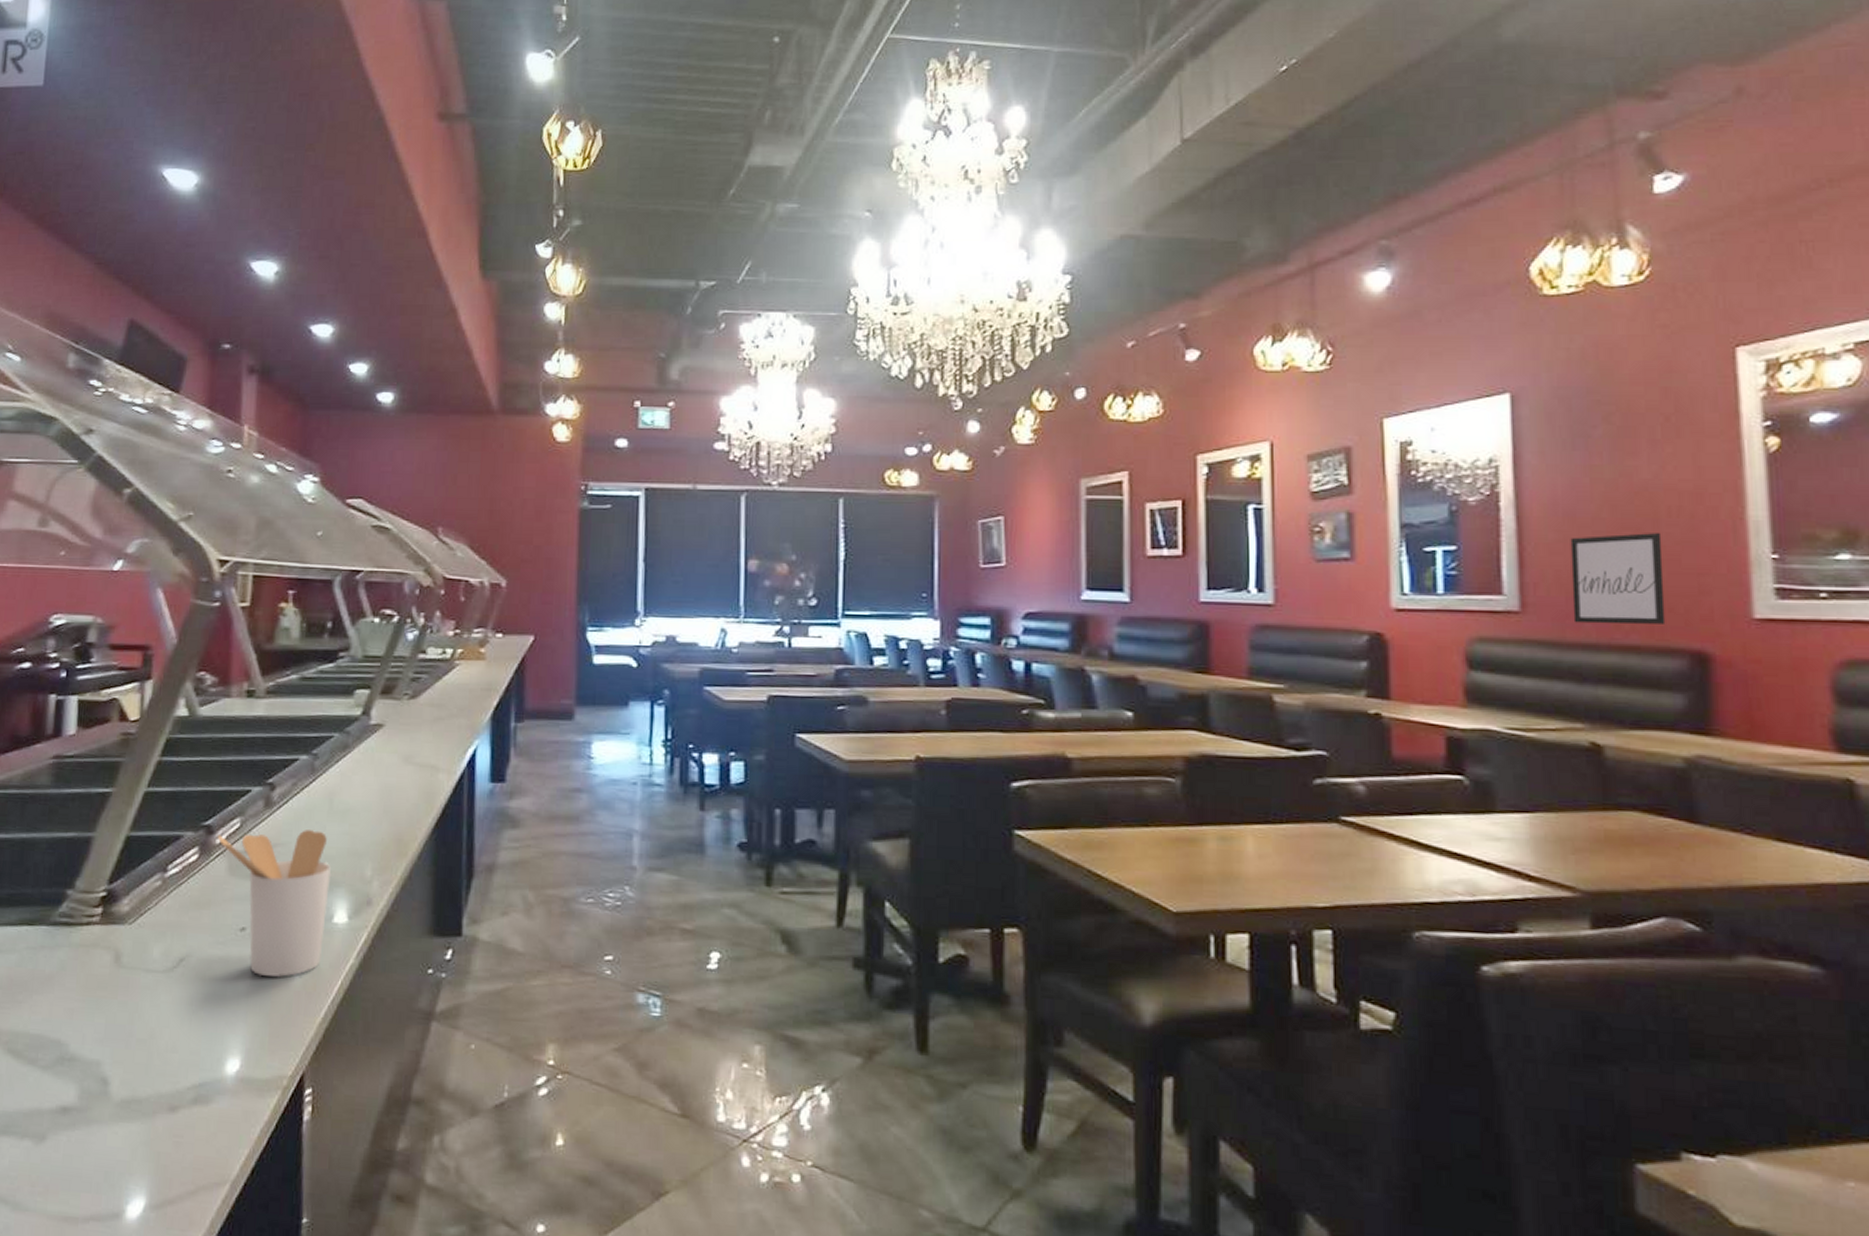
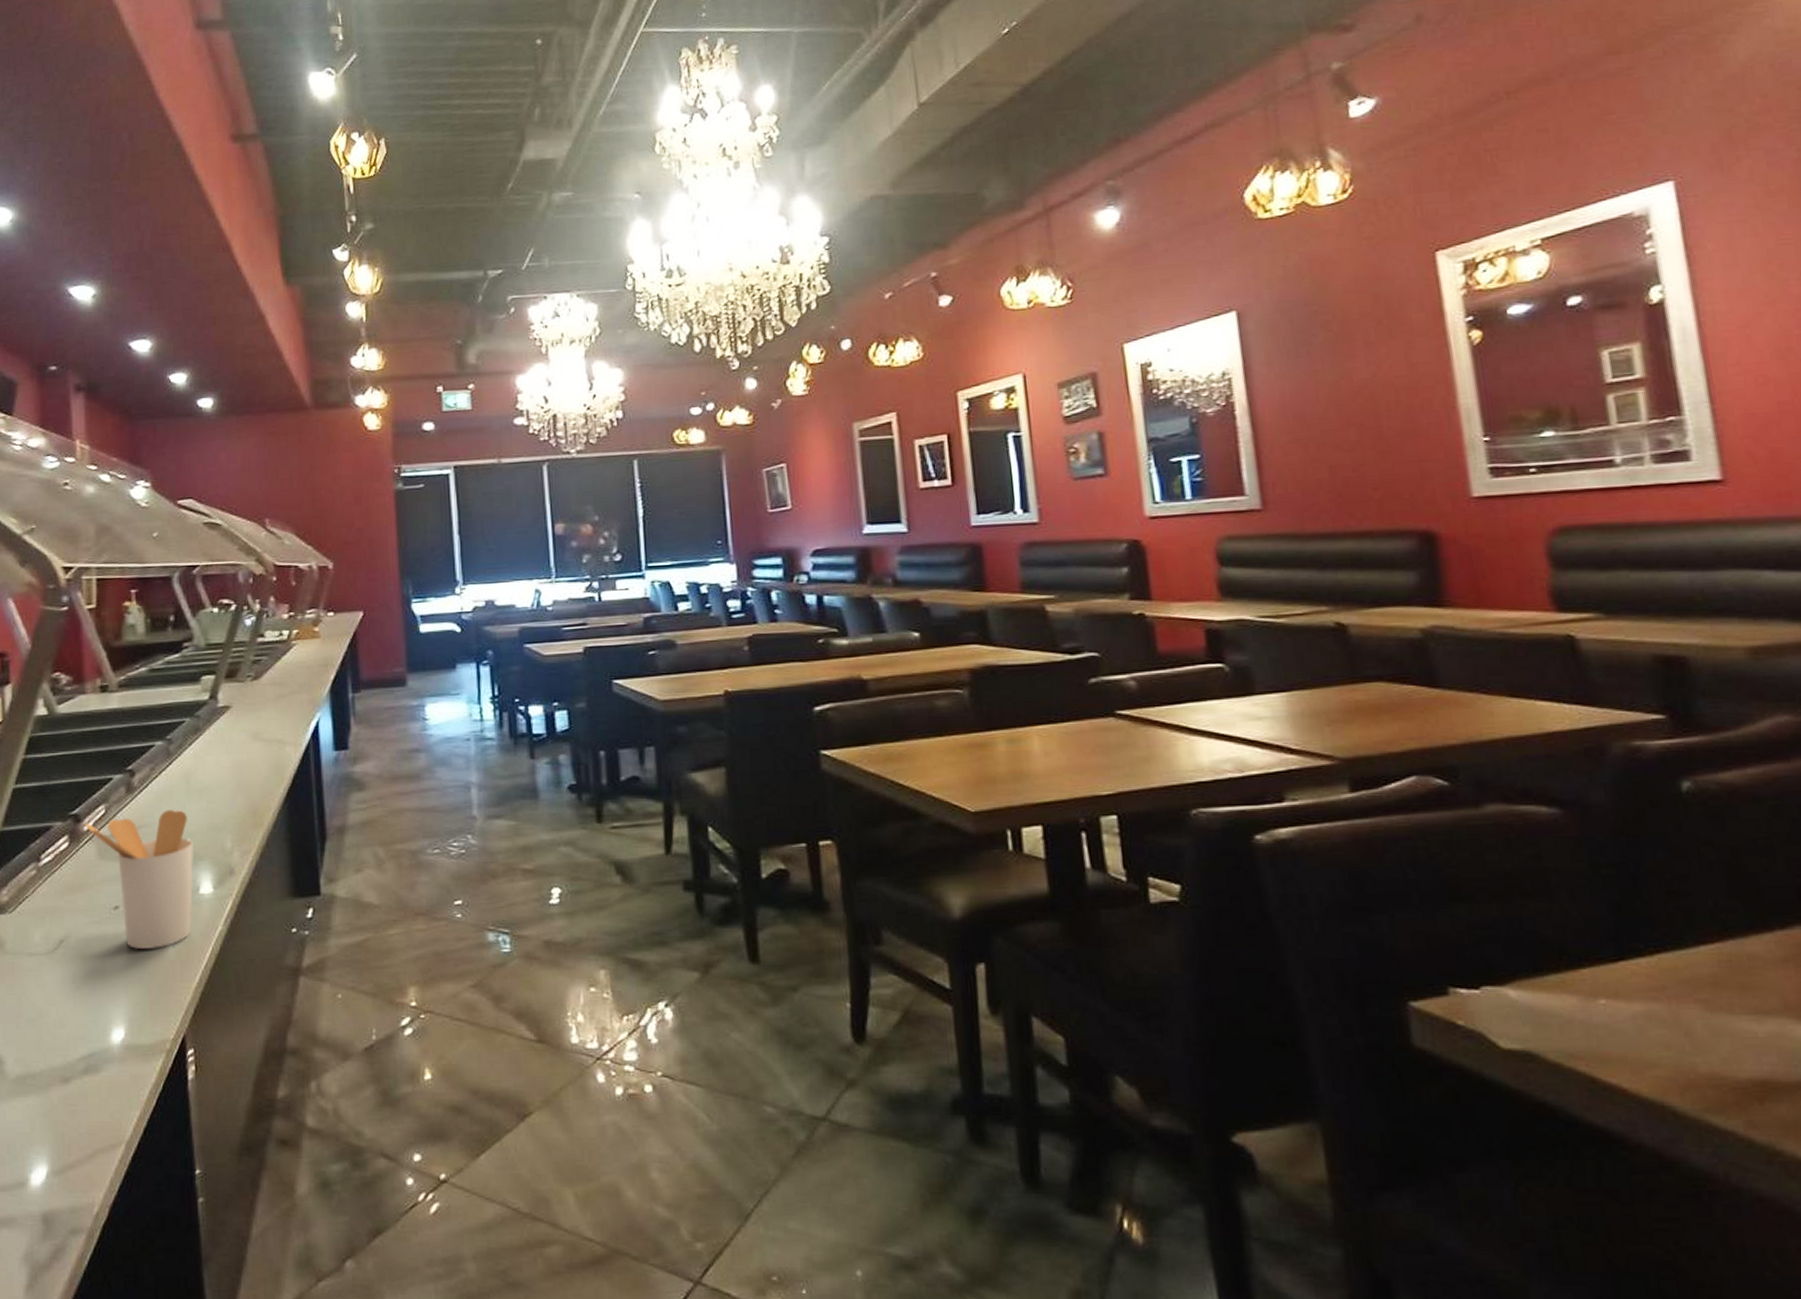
wall art: present [1570,533,1666,625] -> none [1301,427,1394,516]

